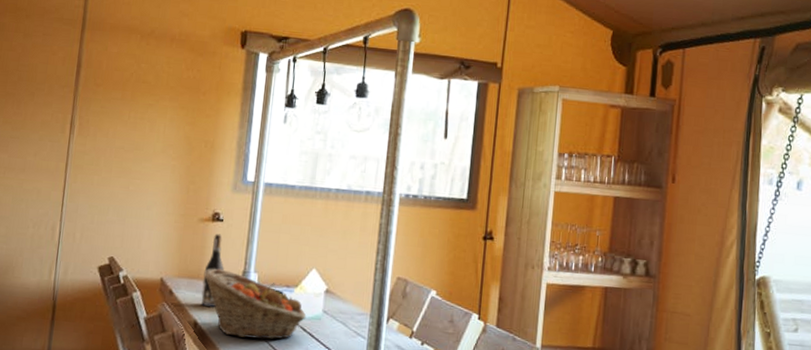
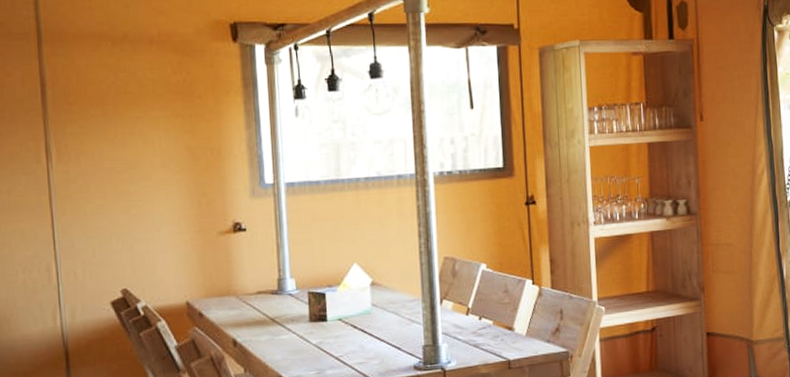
wine bottle: present [201,233,224,308] -> none [234,244,256,323]
fruit basket: present [203,268,307,340] -> none [234,280,355,348]

